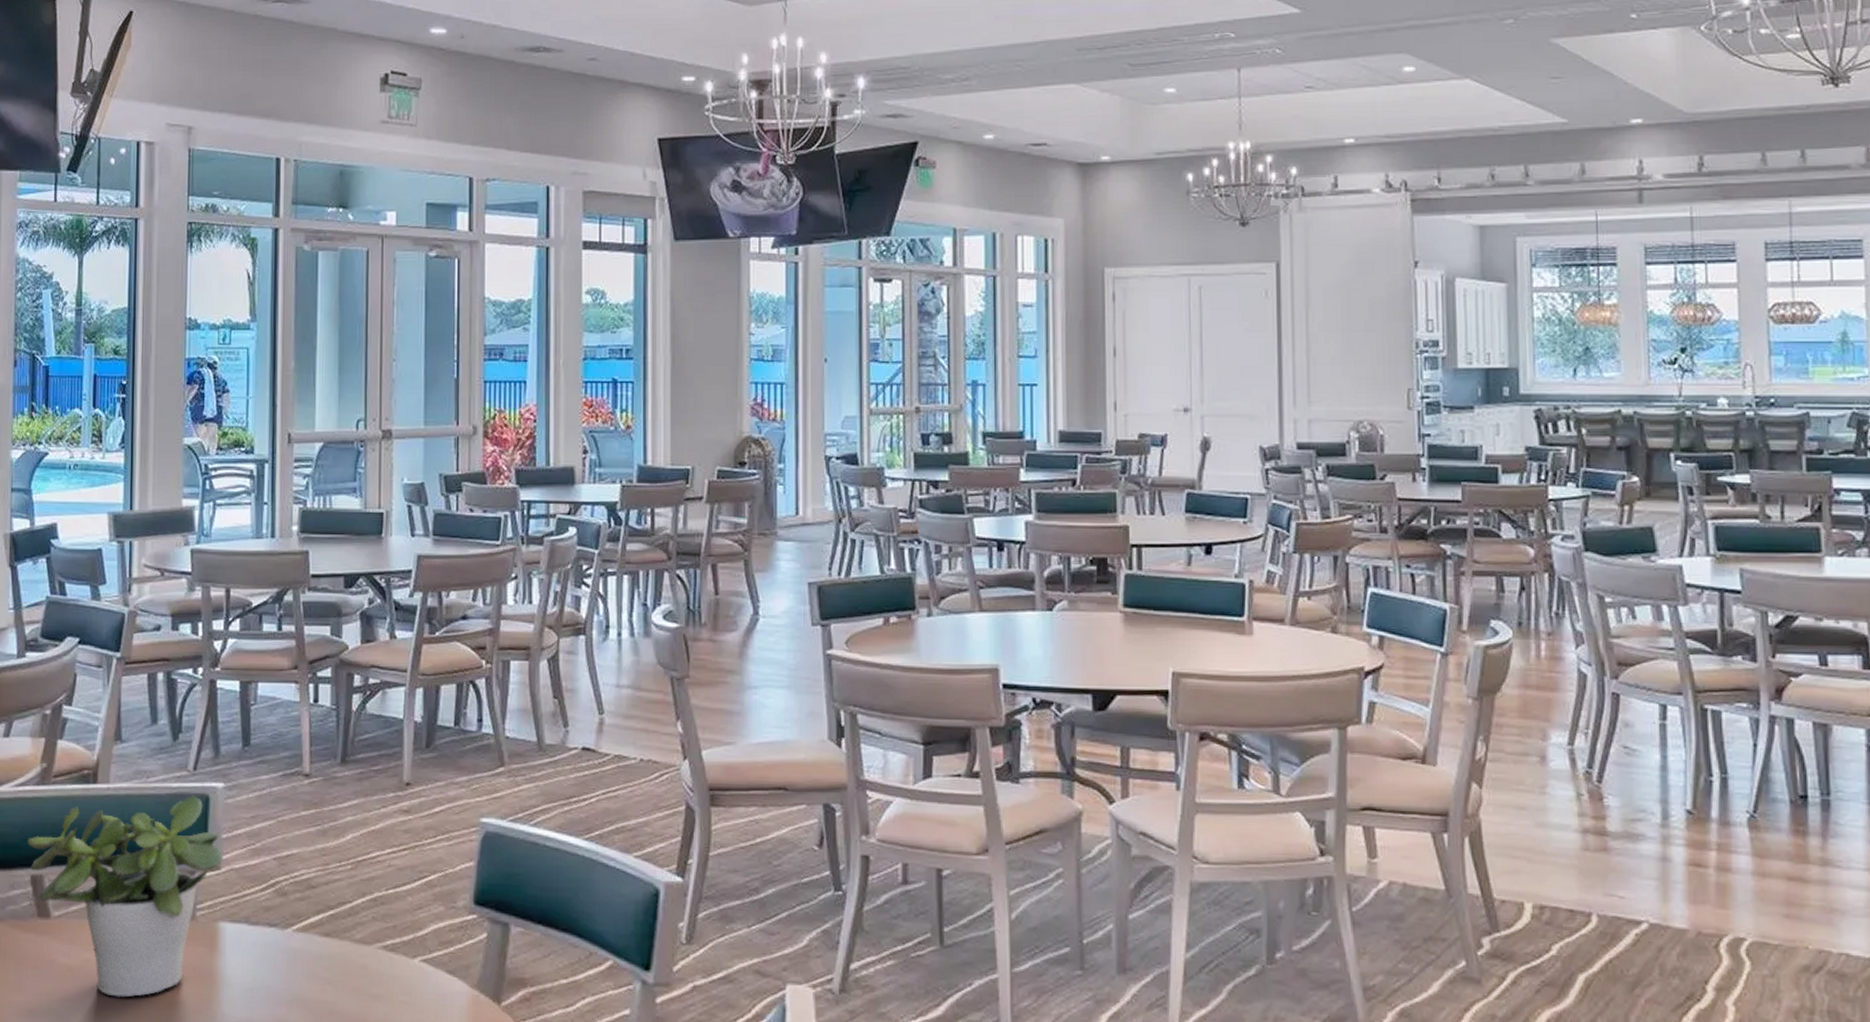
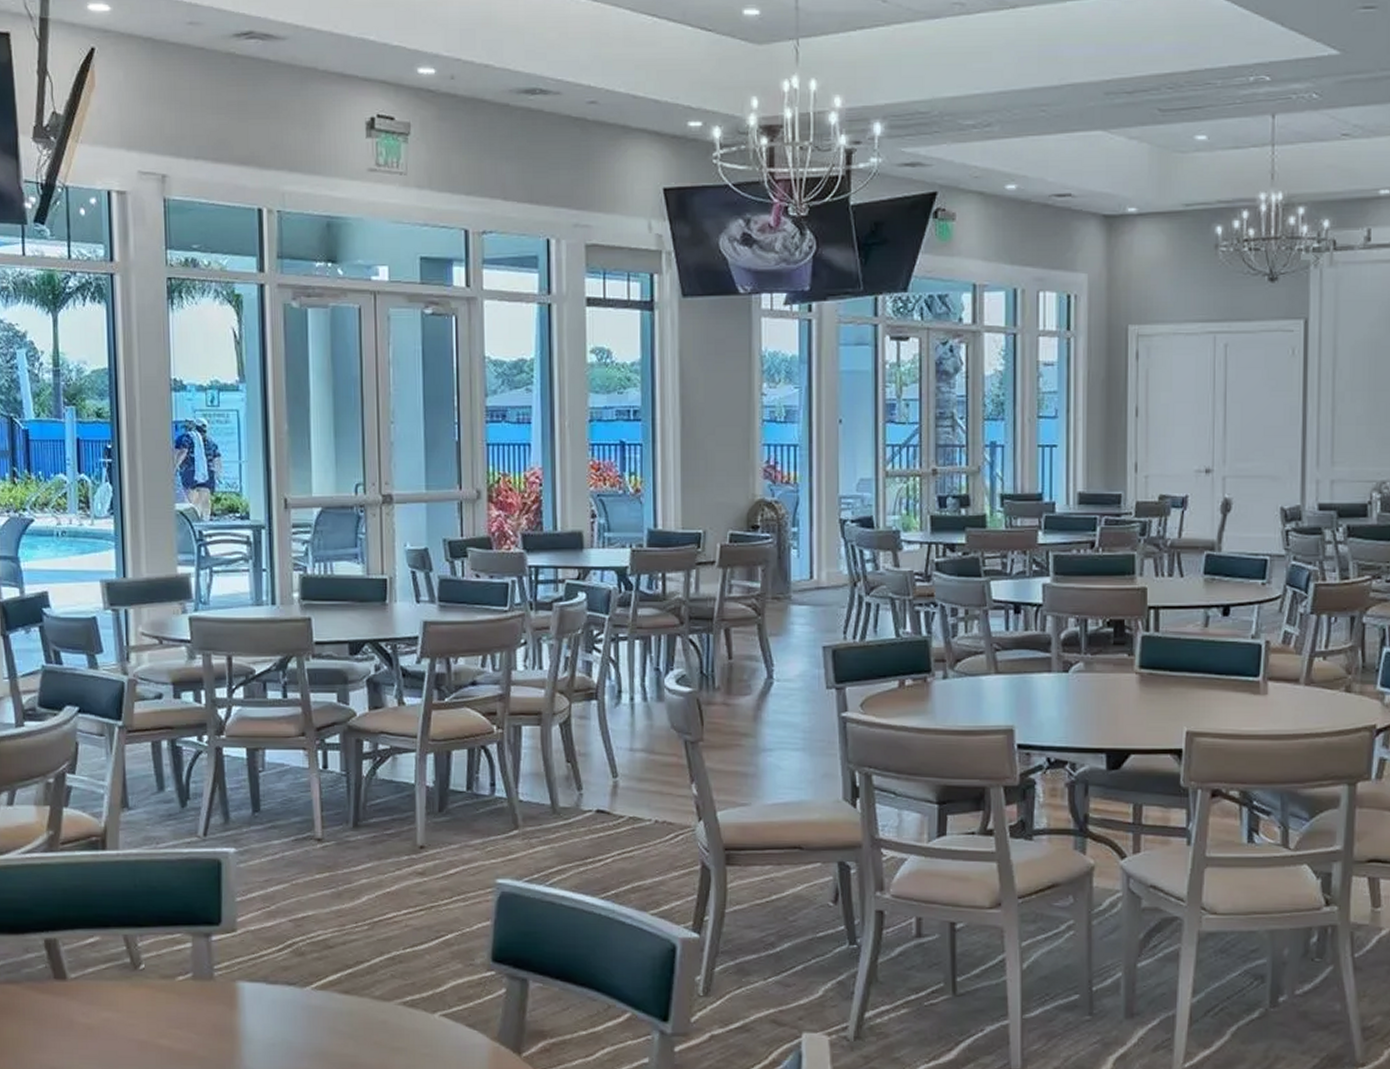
potted plant: present [28,796,223,998] -> none [39,861,238,1054]

